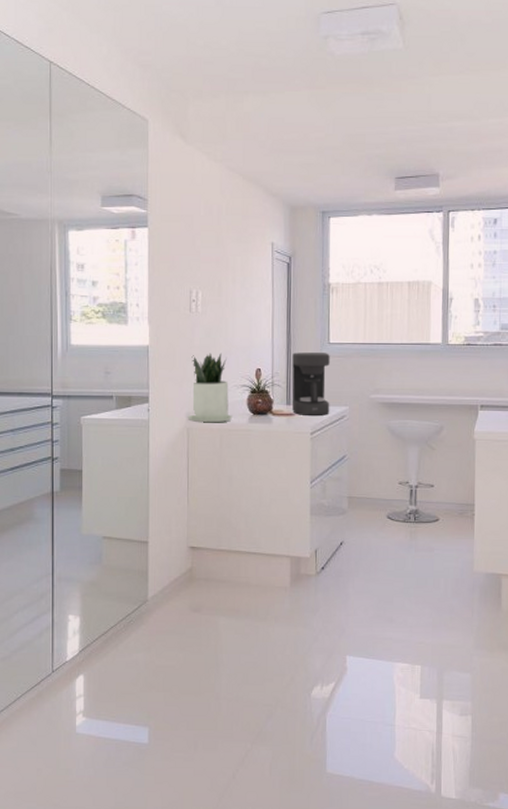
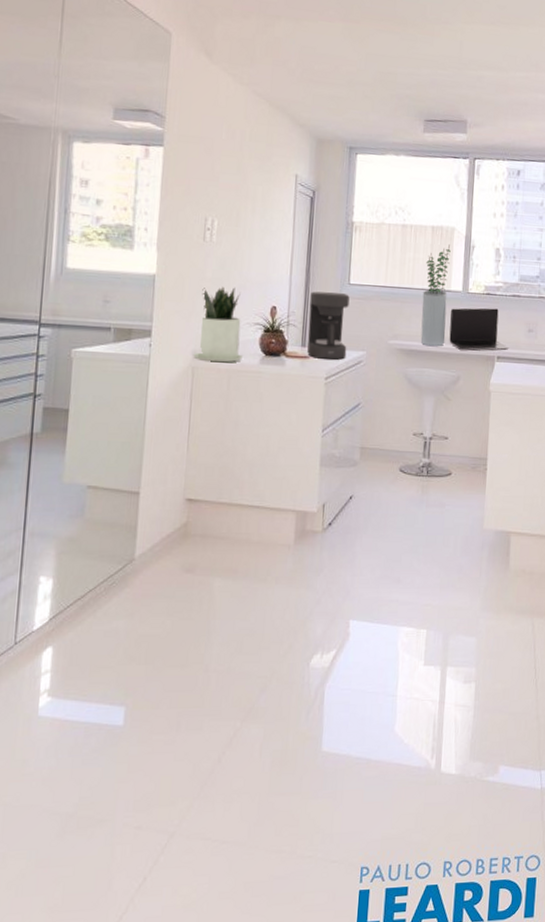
vase: none [401,298,428,399] -> present [420,244,451,347]
laptop computer: none [430,358,492,402] -> present [449,308,508,351]

